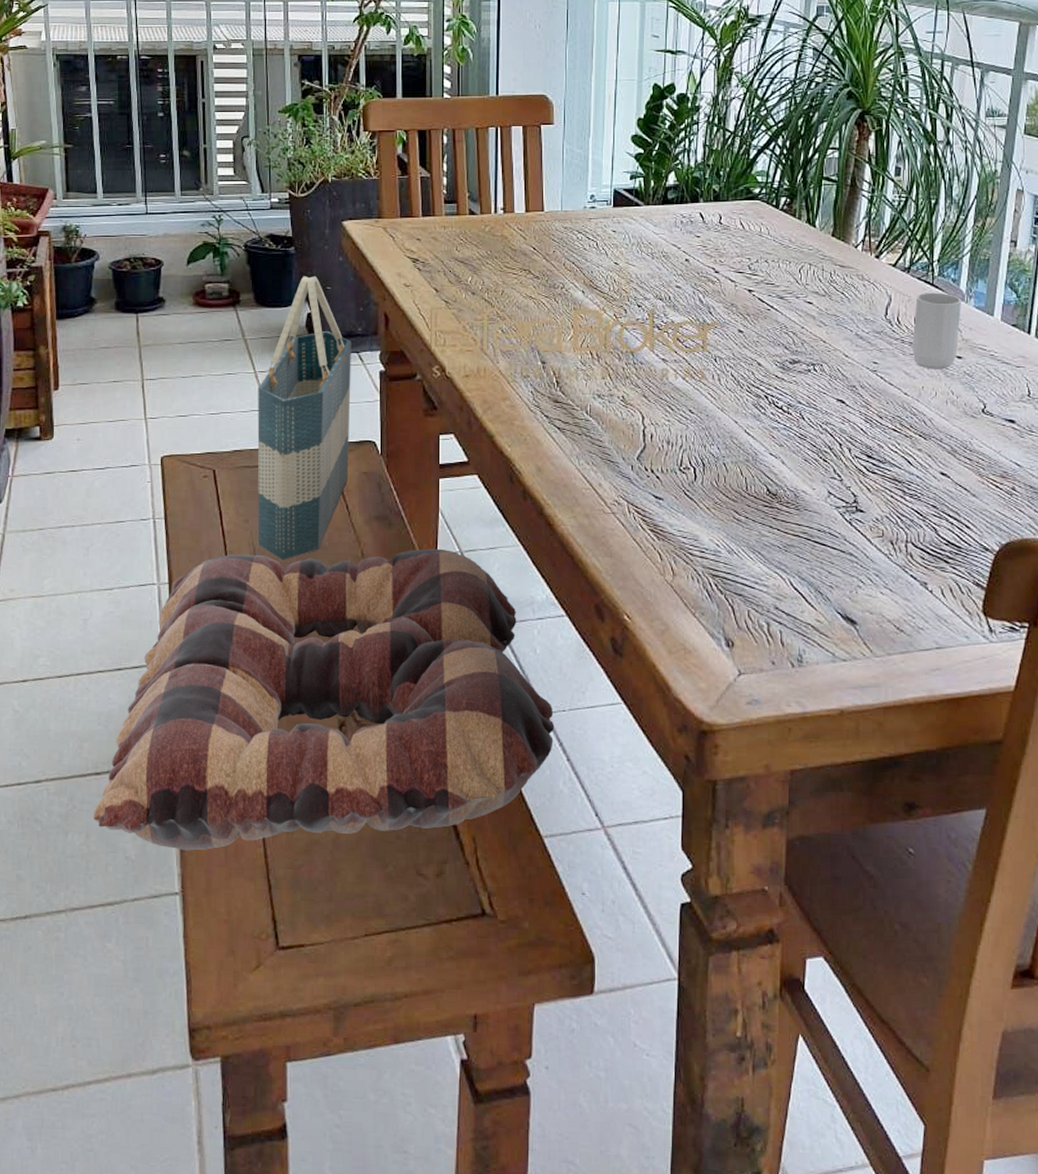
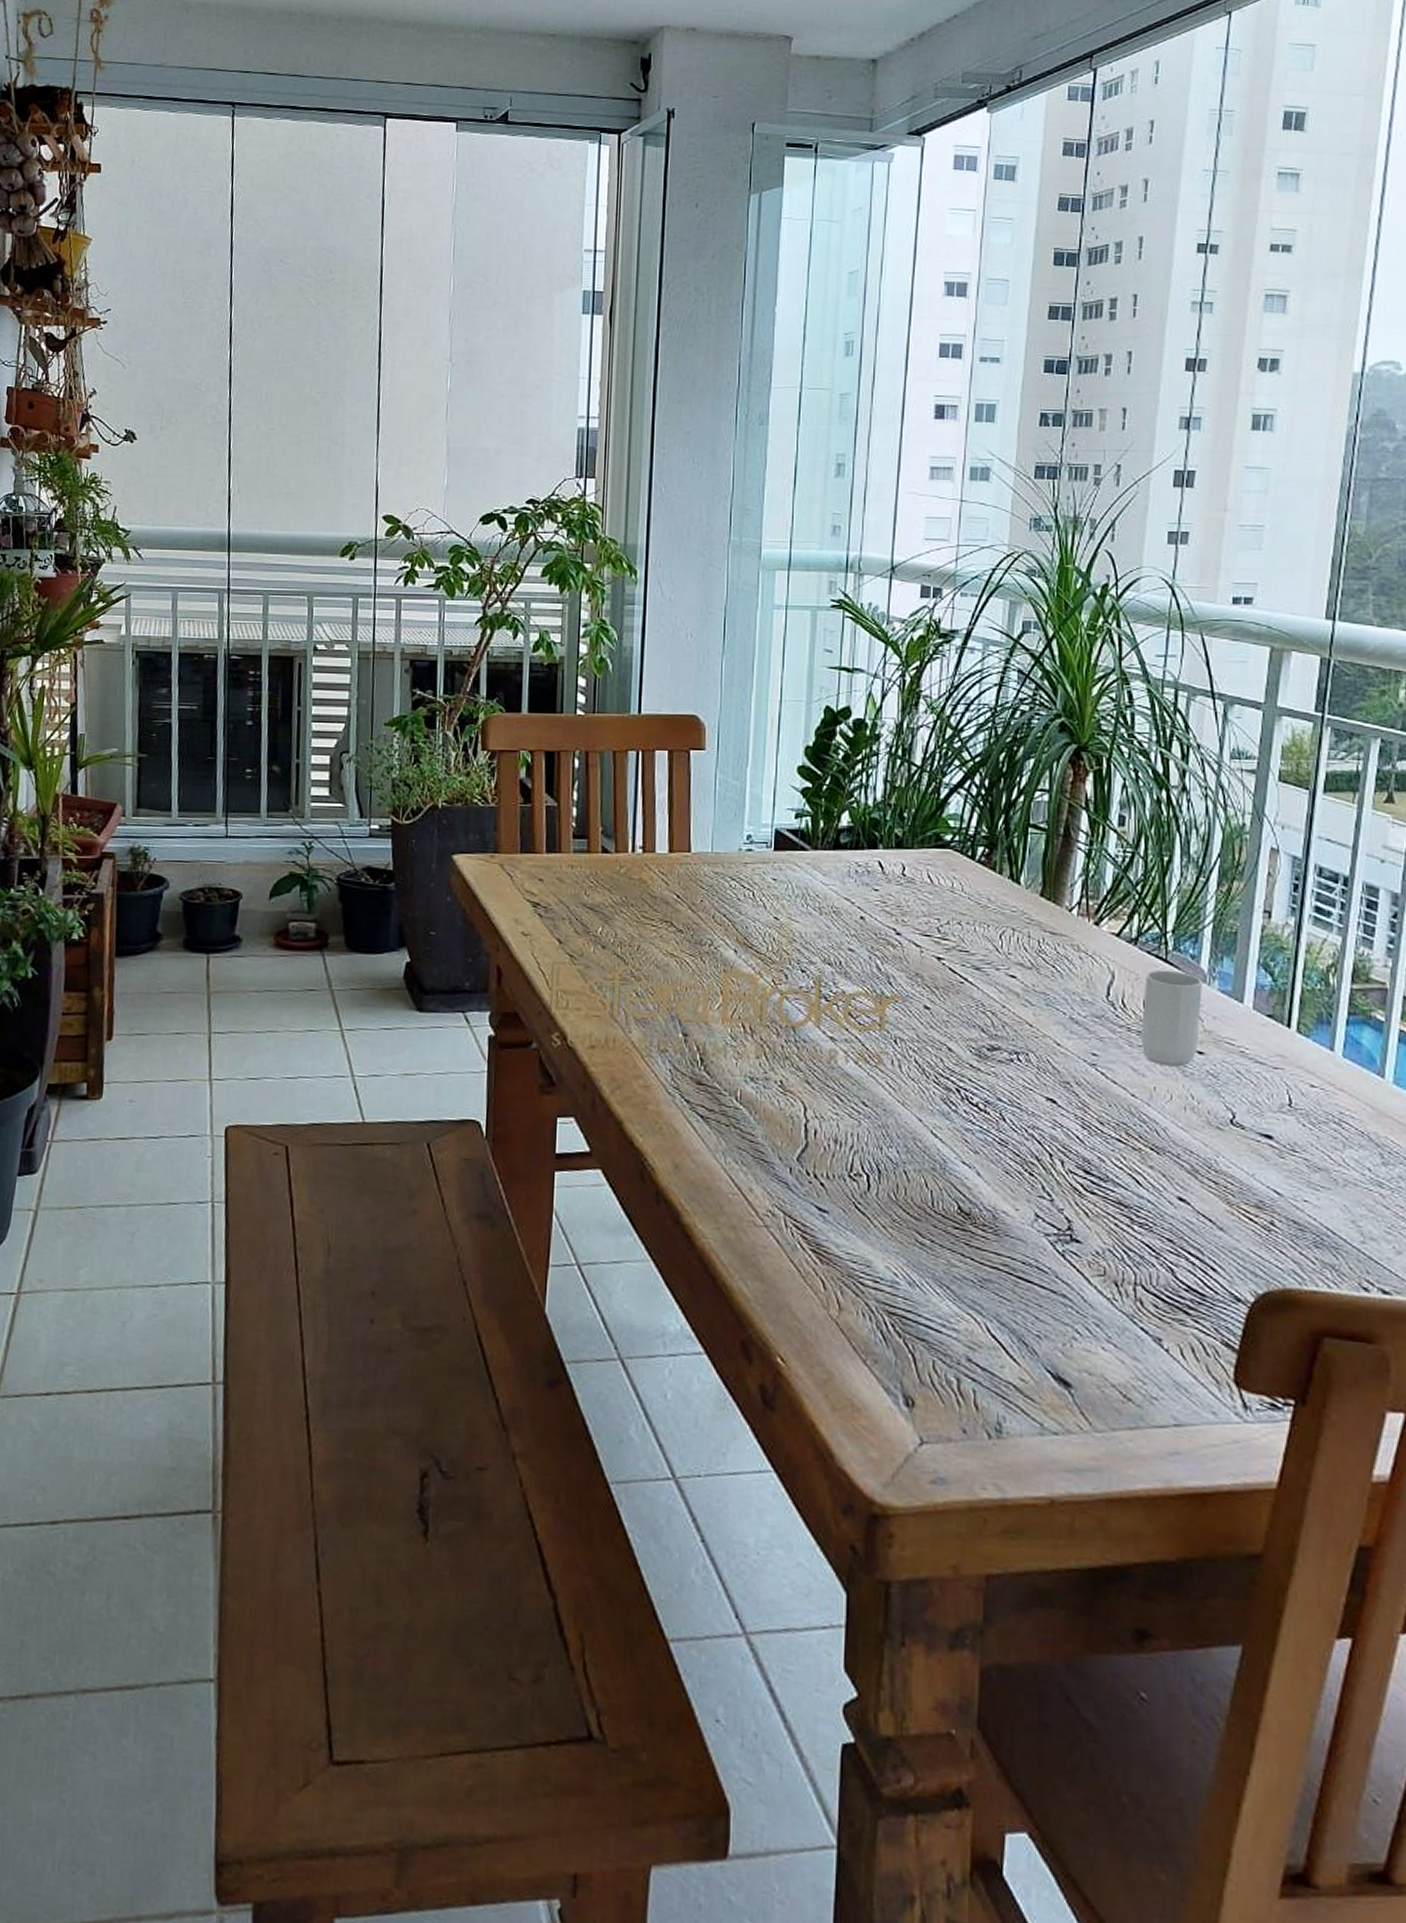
seat cushion: present [92,548,555,851] -> none [116,1251,687,1626]
tote bag: present [257,276,352,561] -> none [334,918,457,1263]

